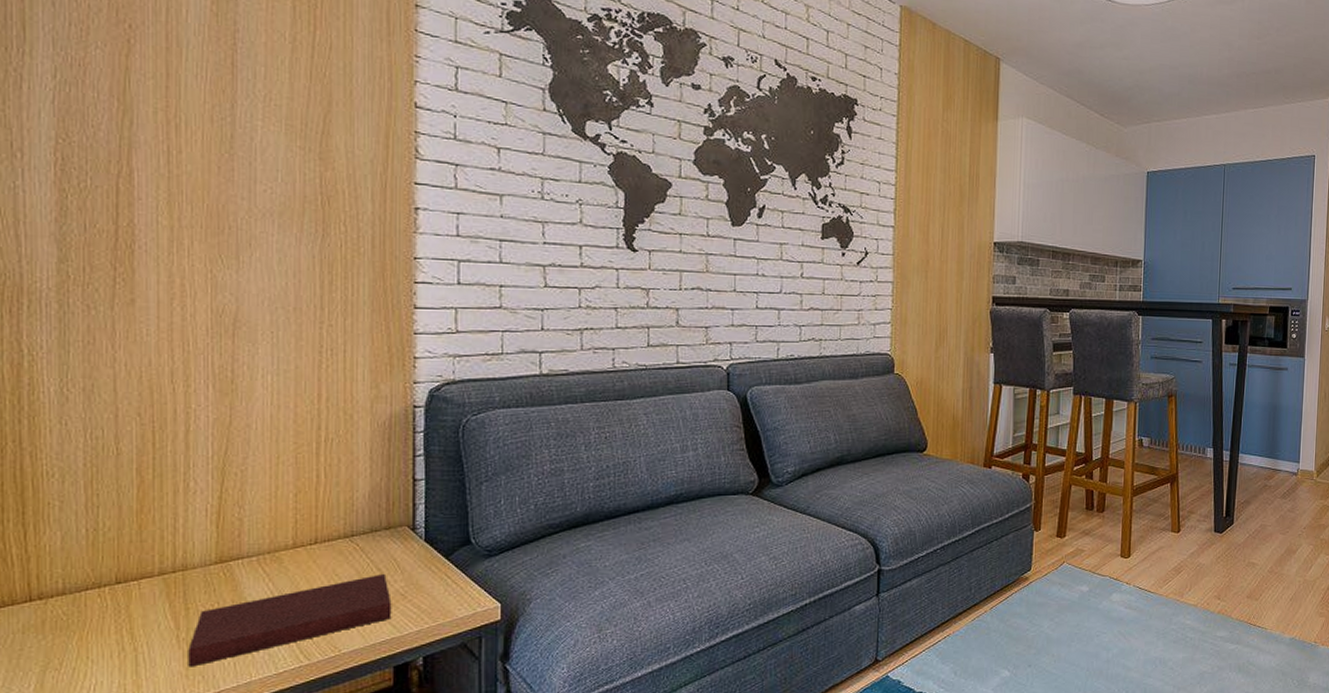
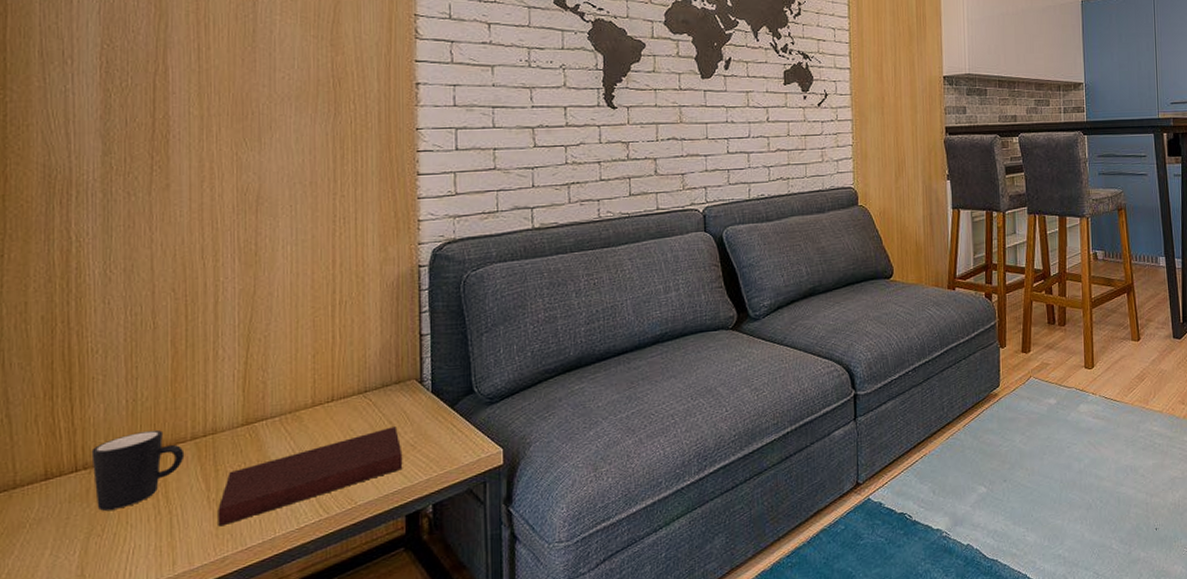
mug: none [47,562,152,644] -> present [91,430,185,511]

